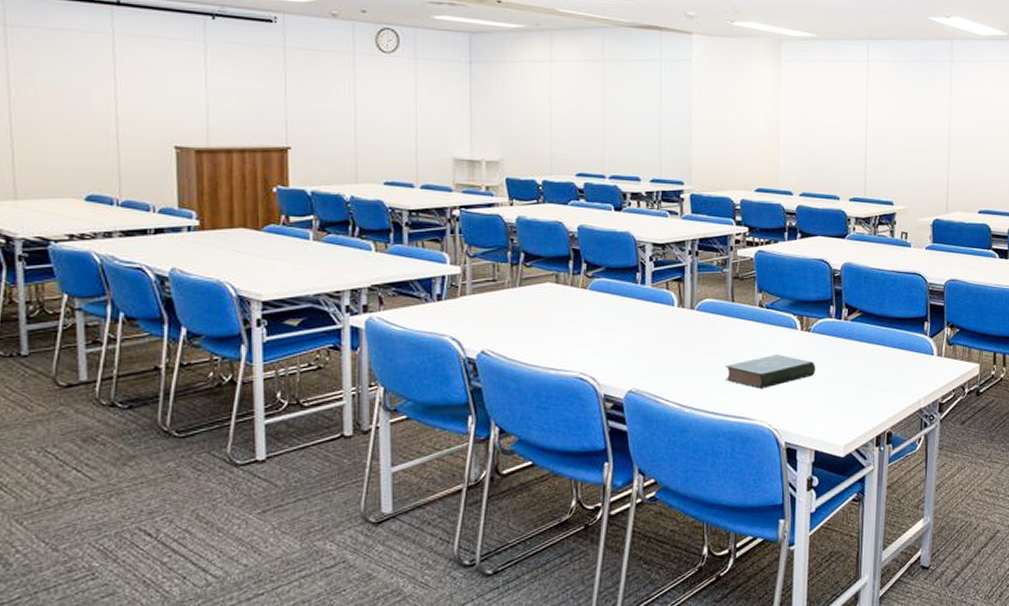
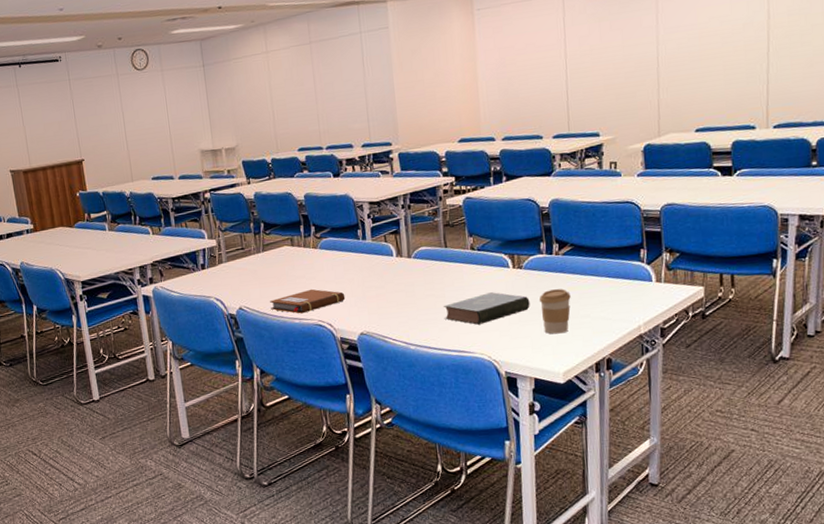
notebook: none [522,335,615,364] -> present [270,289,346,314]
coffee cup: none [825,356,856,404] -> present [539,289,571,334]

